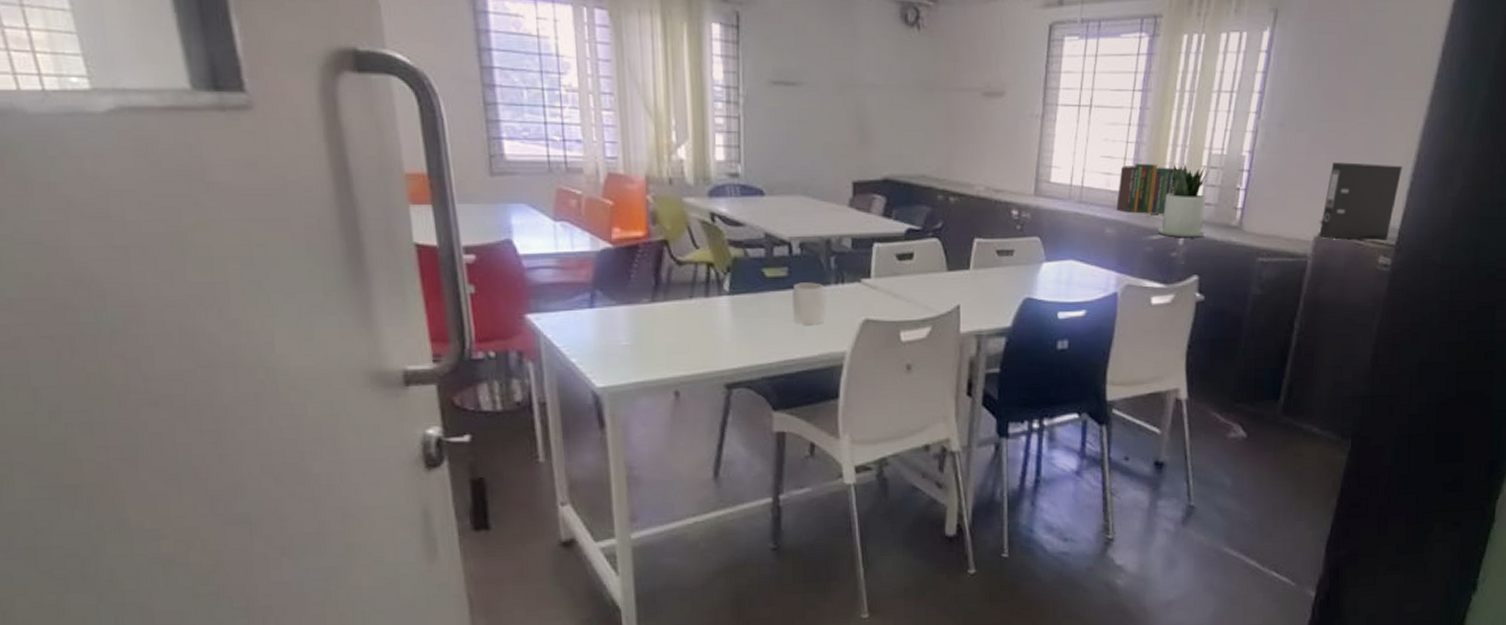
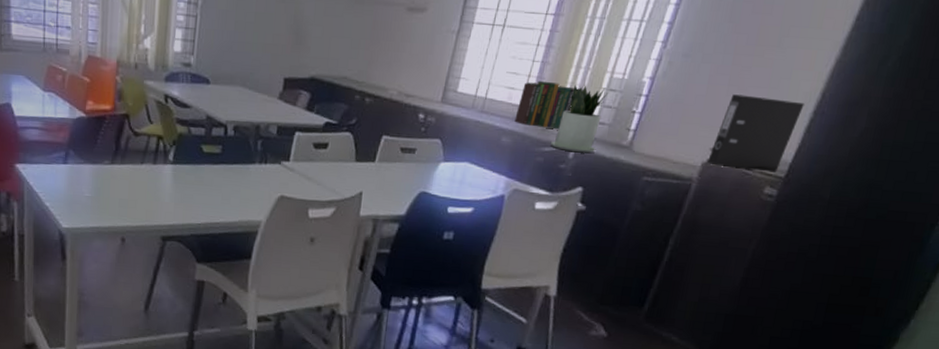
mug: present [791,282,826,325] -> none [221,159,251,196]

